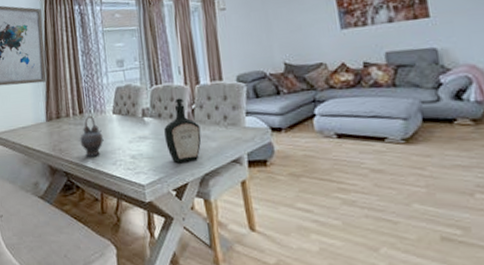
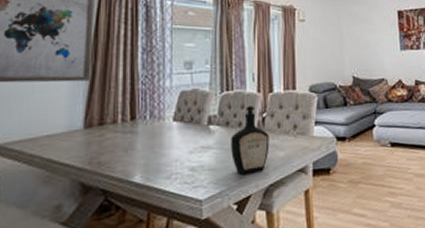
teapot: present [80,115,104,157] -> none [128,122,158,171]

